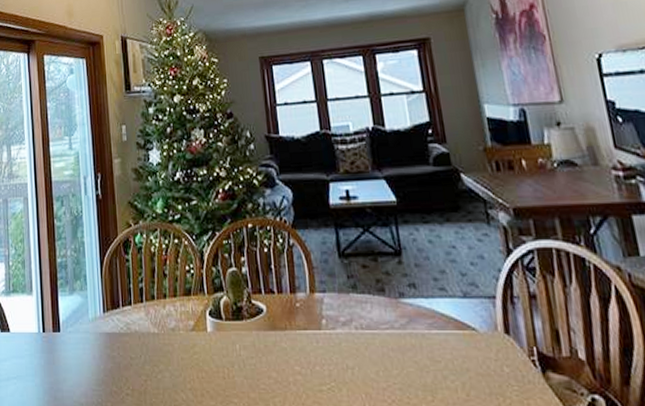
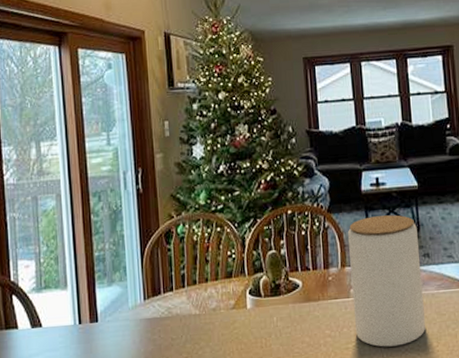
jar: none [315,234,416,395] -> present [347,215,425,347]

